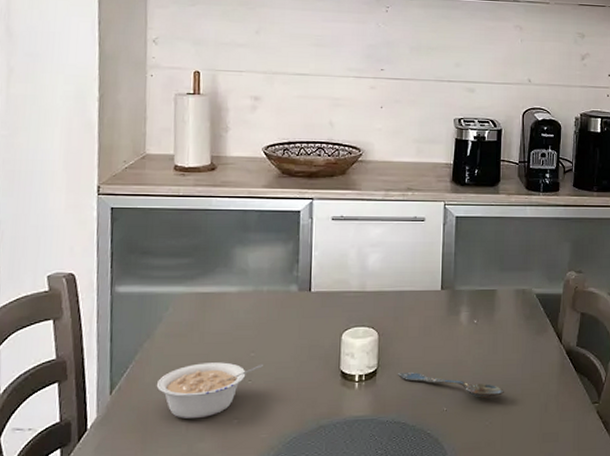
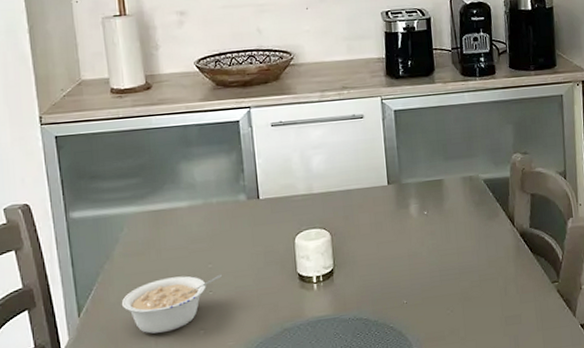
spoon: present [398,372,504,398] -> none [355,268,462,288]

